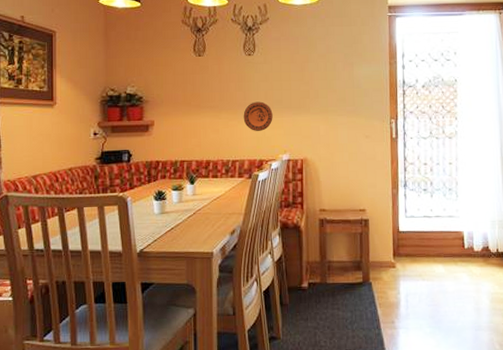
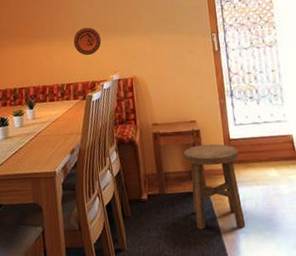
stool: none [349,234,407,323] -> present [183,144,246,230]

